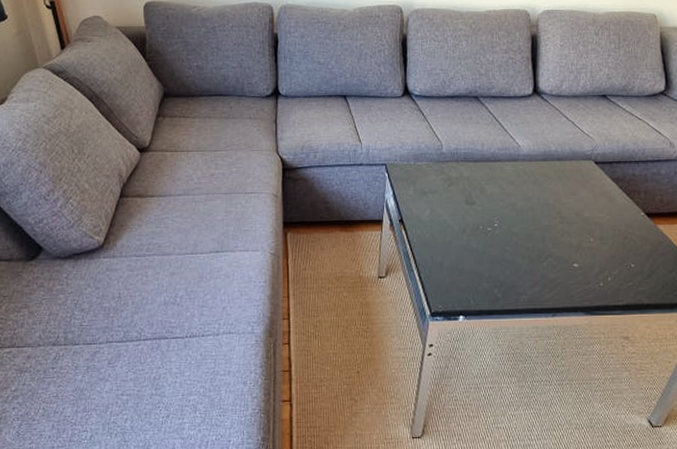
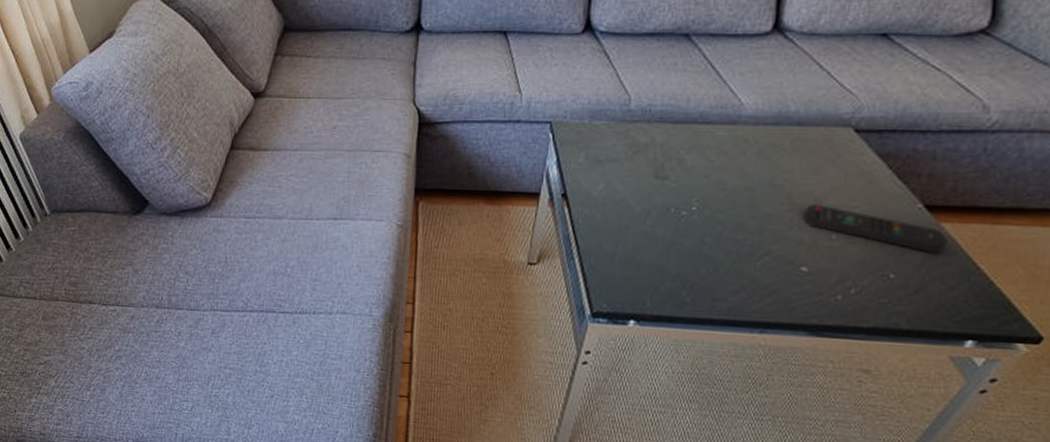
remote control: none [570,217,663,247] -> present [803,204,948,254]

